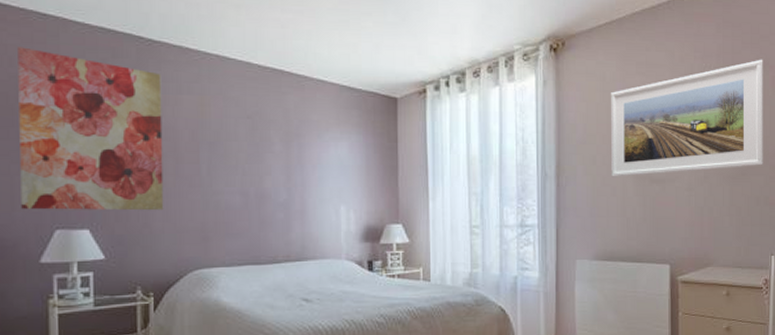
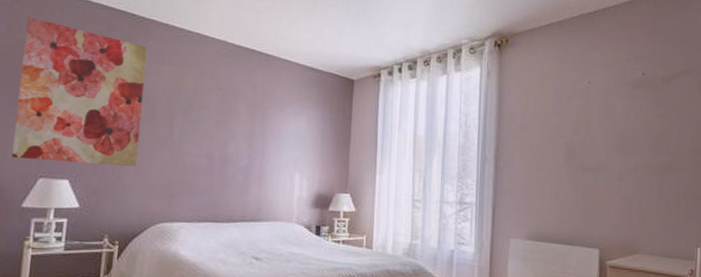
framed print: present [611,59,763,177] -> none [546,64,691,164]

